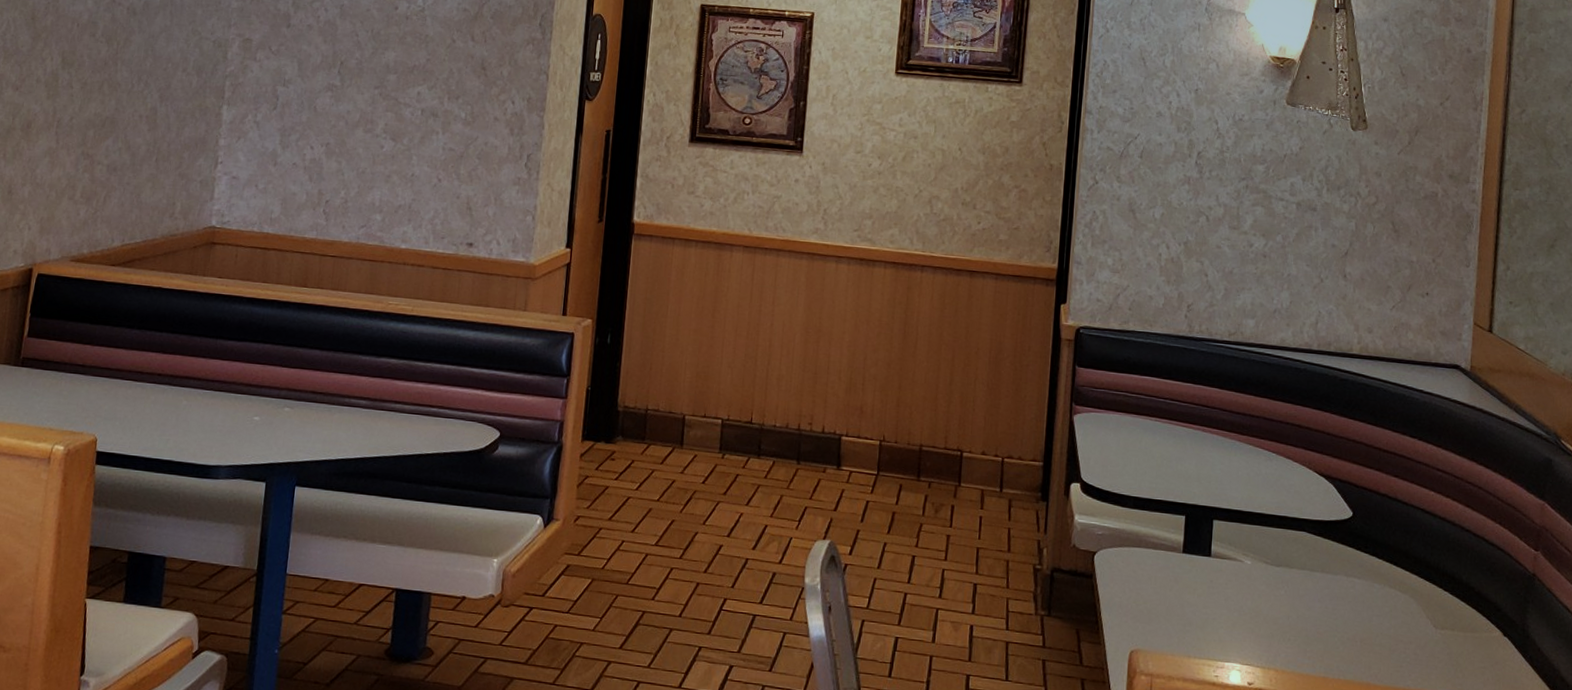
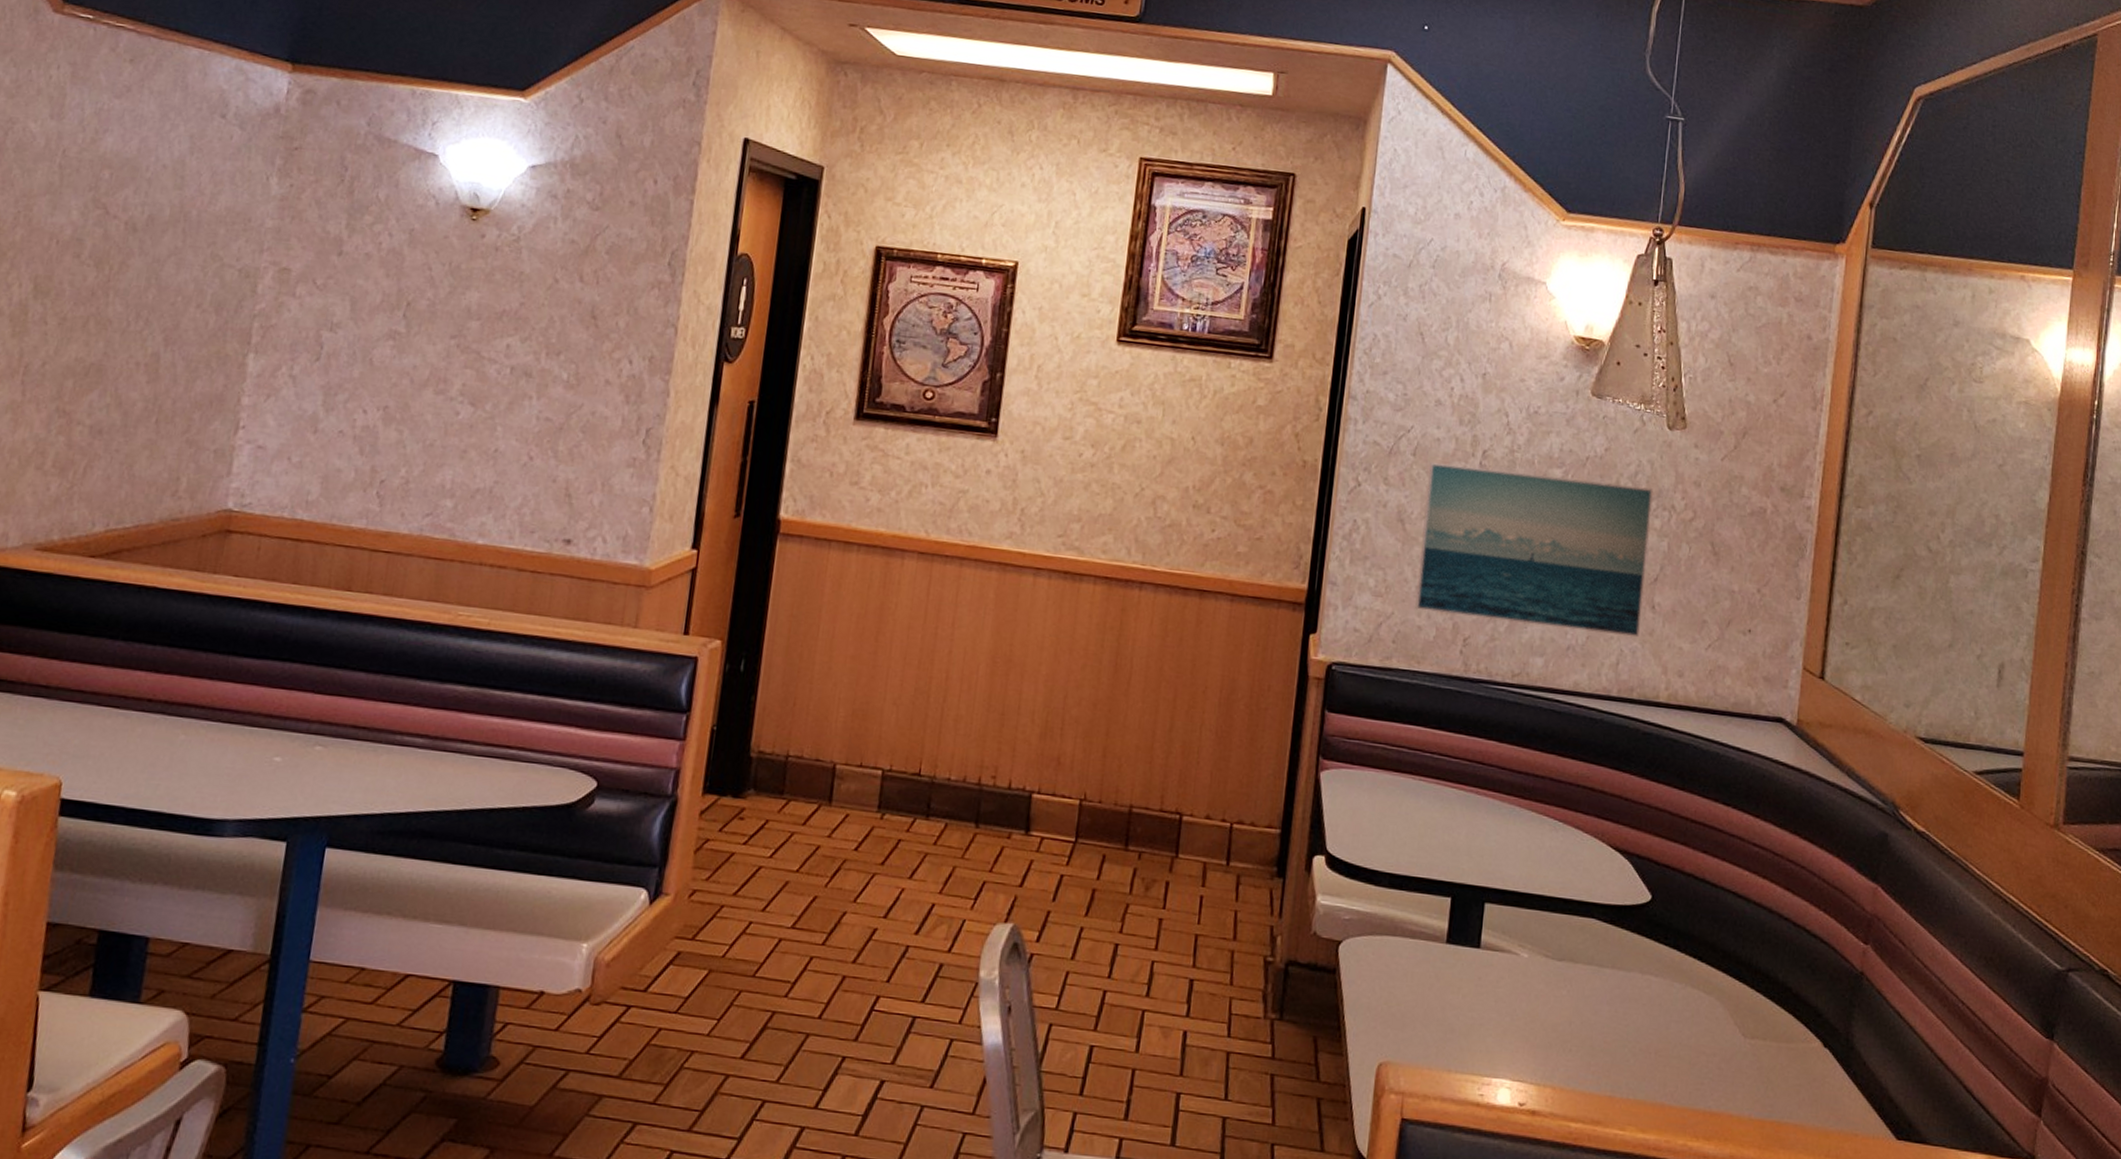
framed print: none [1147,163,1341,302] -> present [1415,463,1653,638]

